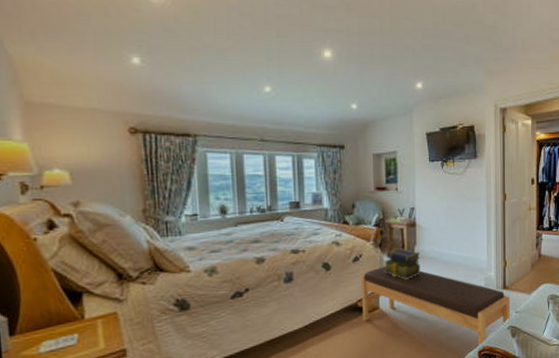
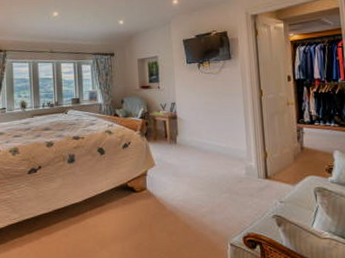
bench: present [361,266,510,345] -> none [130,153,275,231]
stack of books: present [383,247,420,280] -> none [149,136,182,165]

